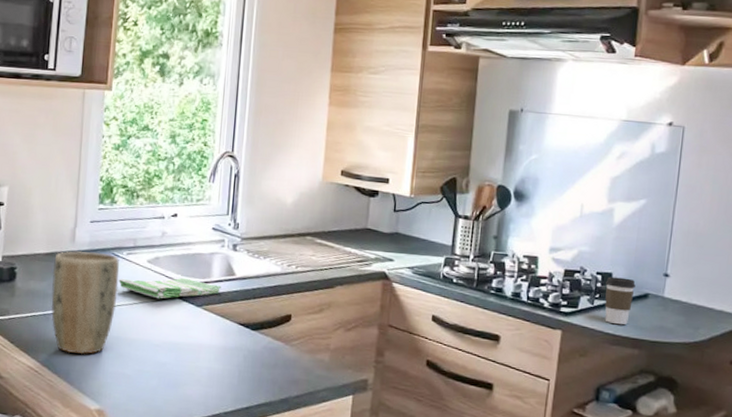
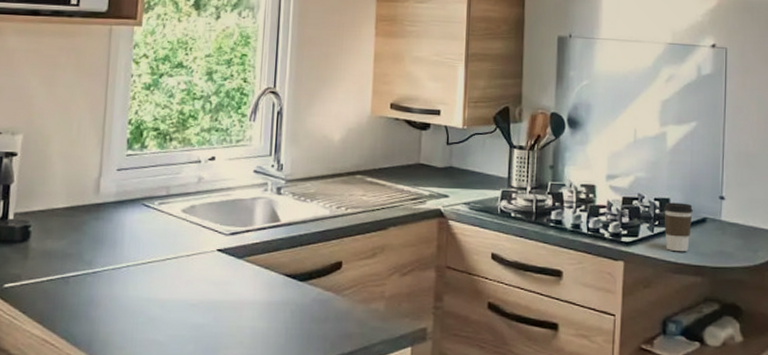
plant pot: present [51,250,120,355] -> none [71,202,151,322]
dish towel: present [119,278,222,299] -> none [149,228,265,253]

